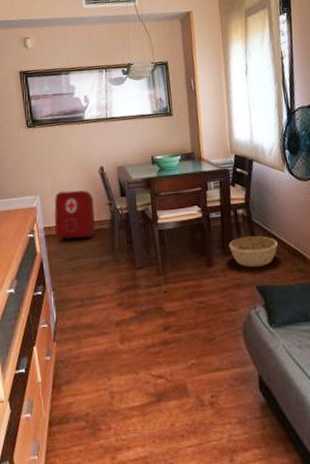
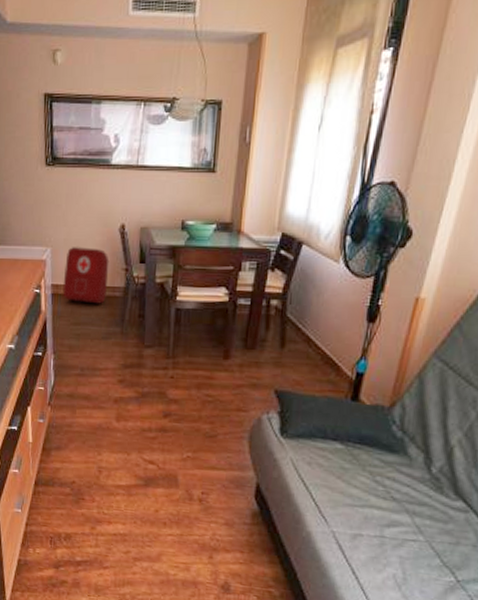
basket: present [228,235,278,268] -> none [252,332,311,370]

